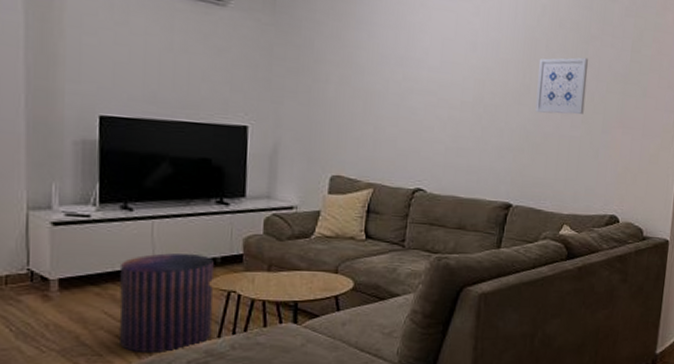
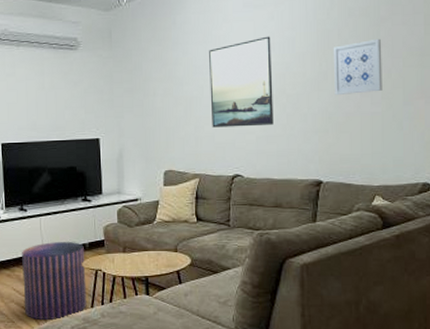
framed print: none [395,33,474,136] -> present [209,36,274,128]

